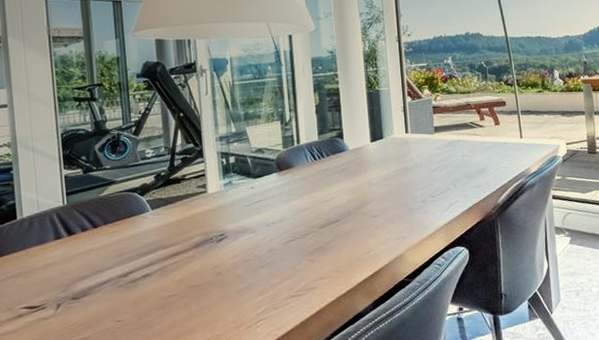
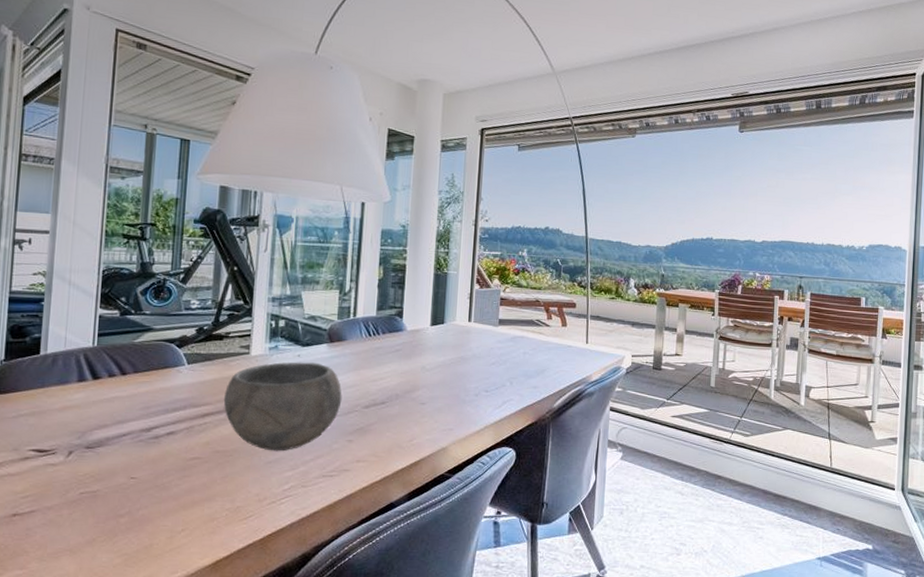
bowl: none [189,192,299,280] -> present [223,362,342,452]

